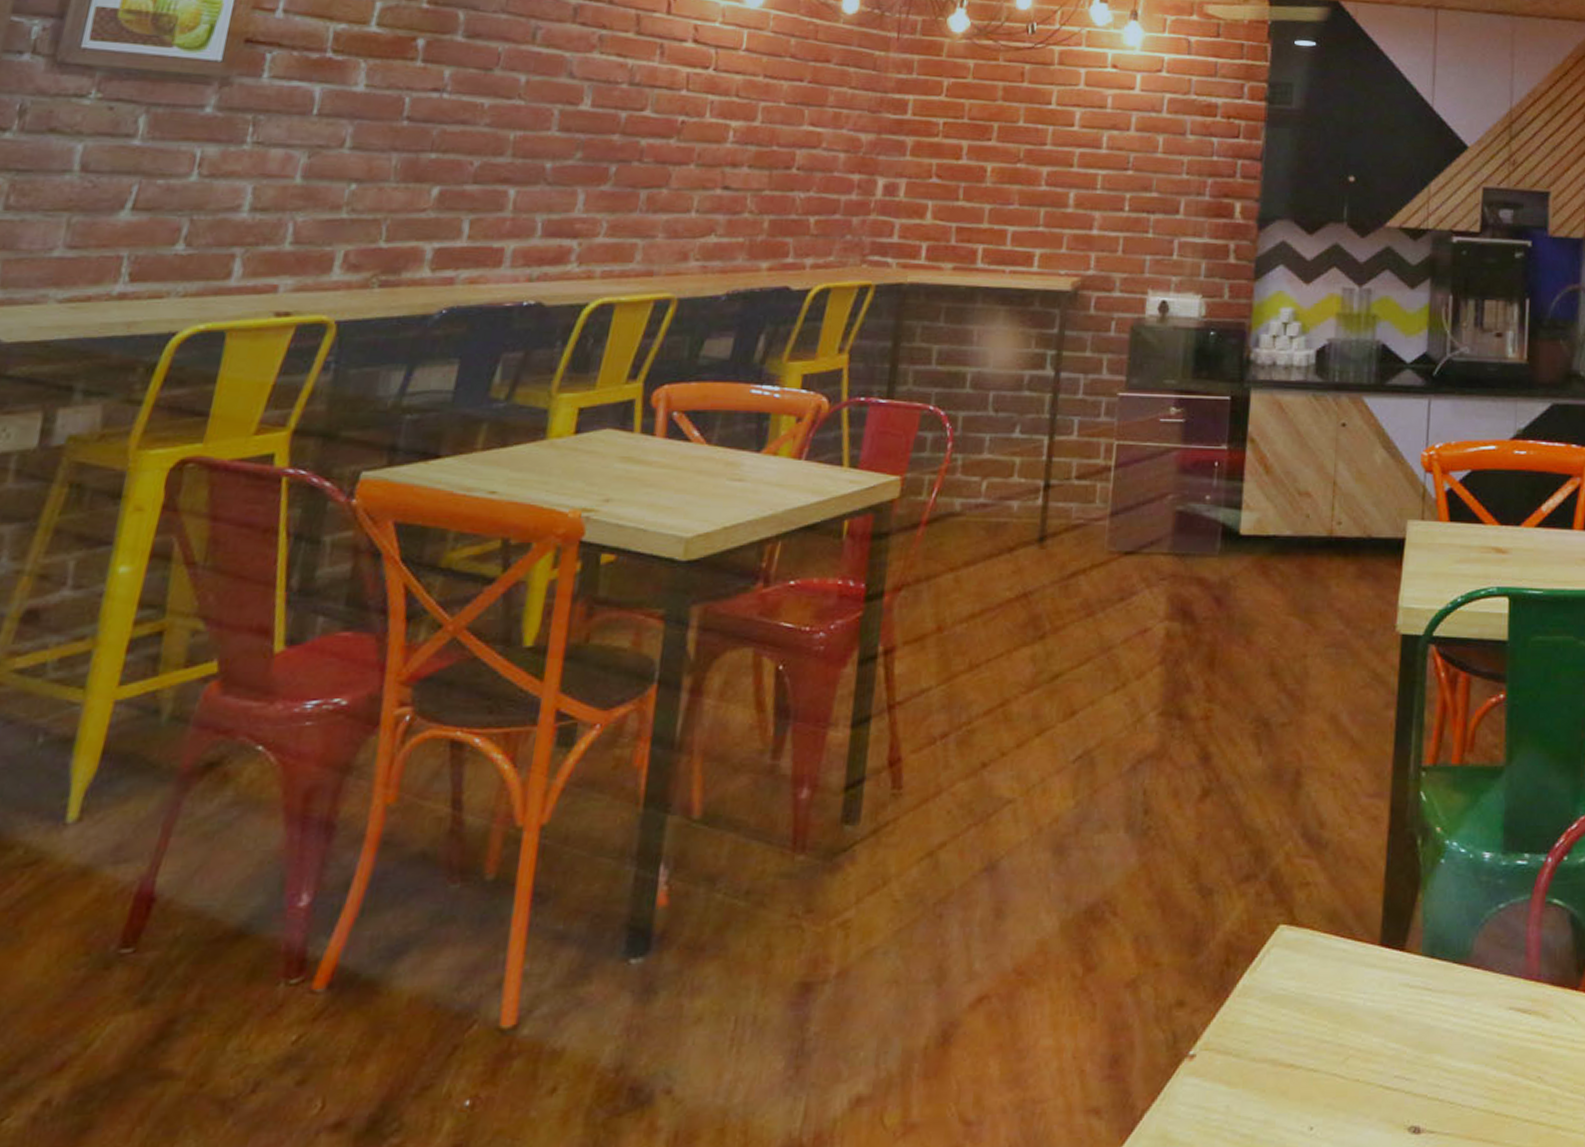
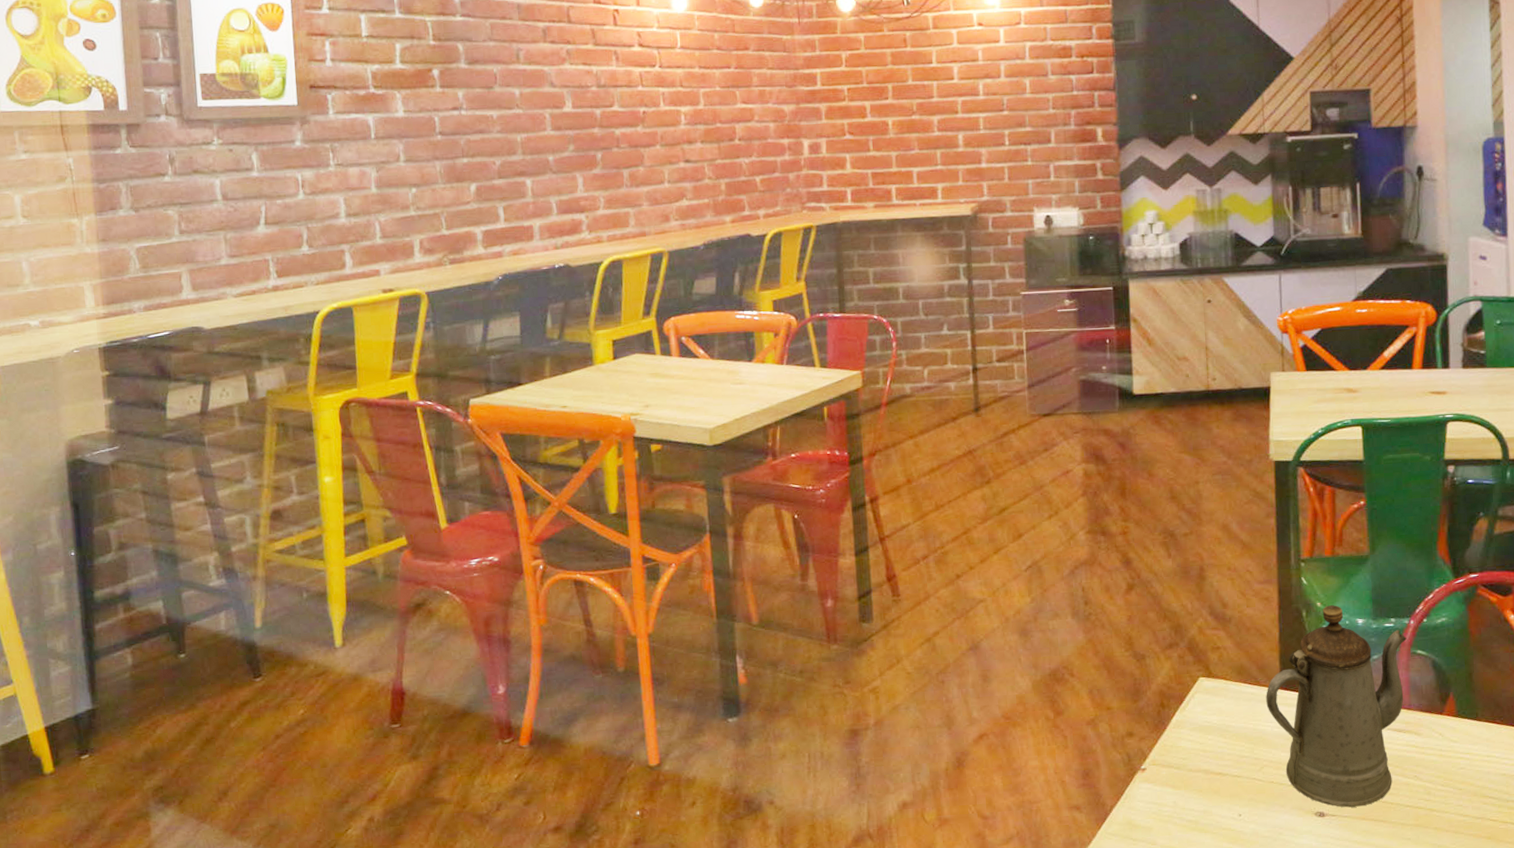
coffee pot: none [1360,830,1542,1121] -> present [1266,604,1407,808]

